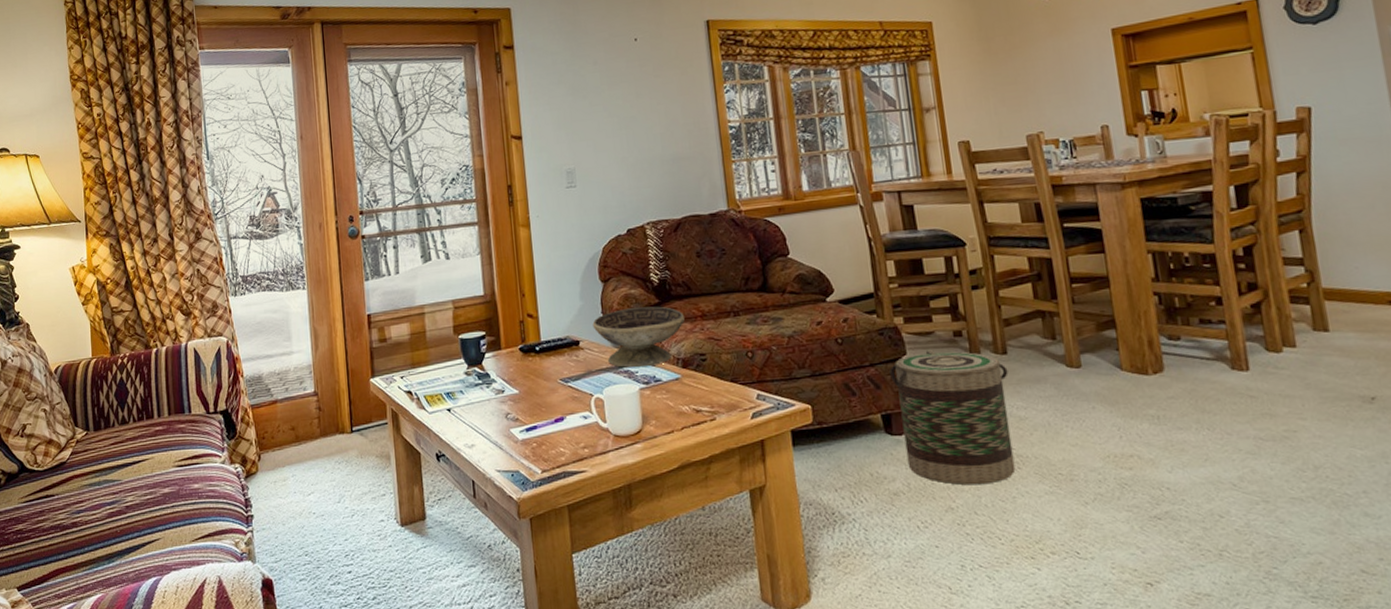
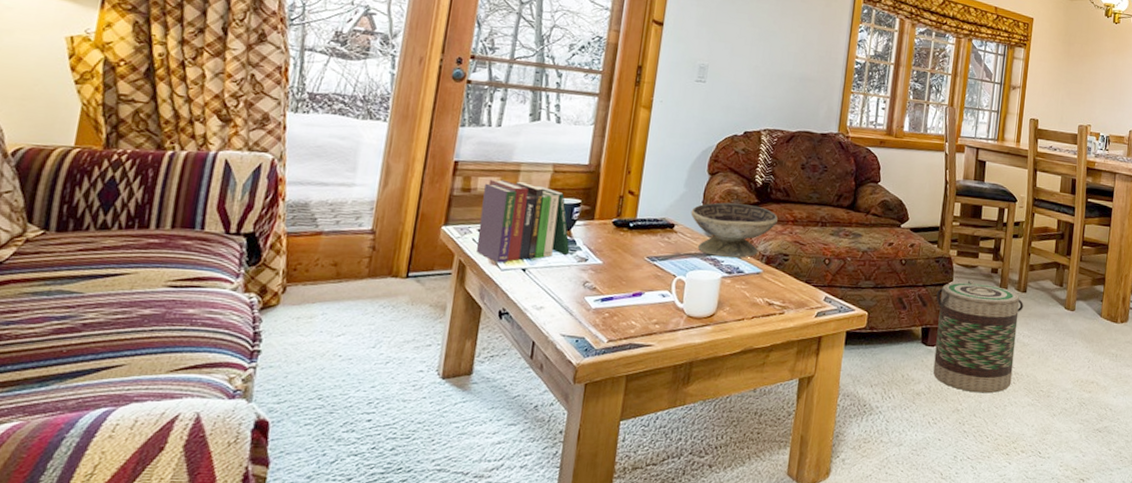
books: none [398,324,486,407] -> present [475,179,570,263]

